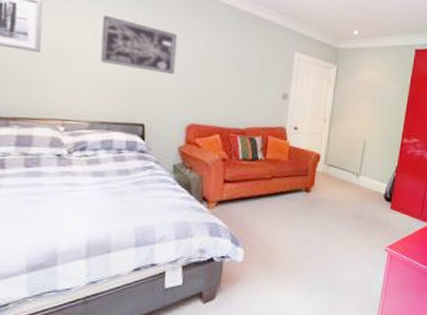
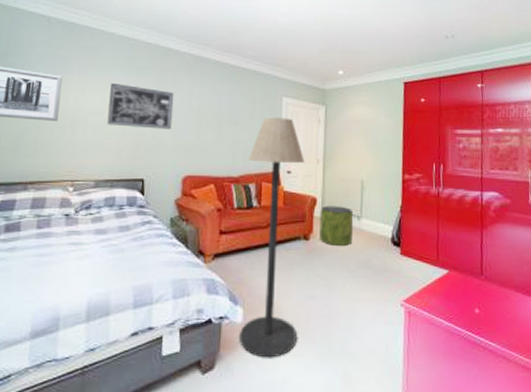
floor lamp: none [239,71,312,291] -> present [240,117,304,358]
pouf: none [320,162,353,199] -> present [320,205,354,246]

